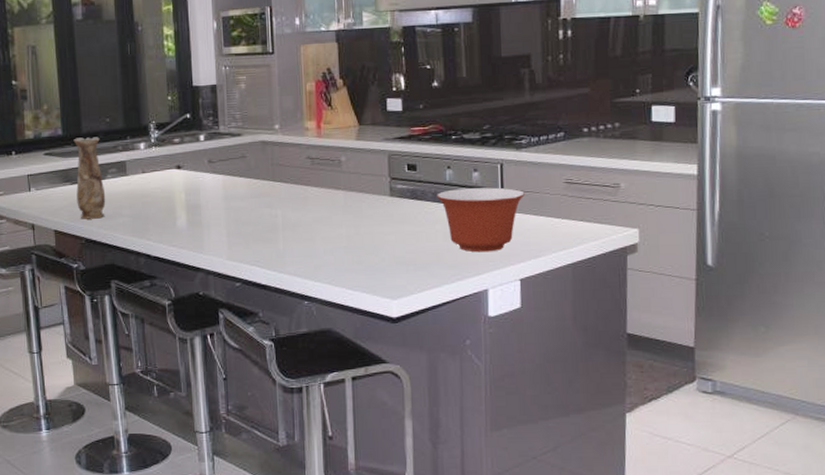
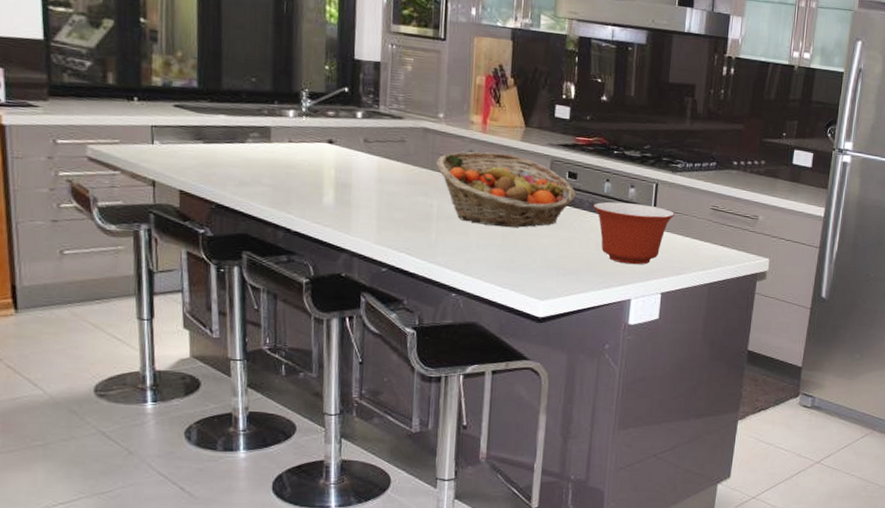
vase: present [73,137,106,219] -> none [209,93,244,184]
fruit basket: none [277,155,417,229] -> present [437,151,576,228]

